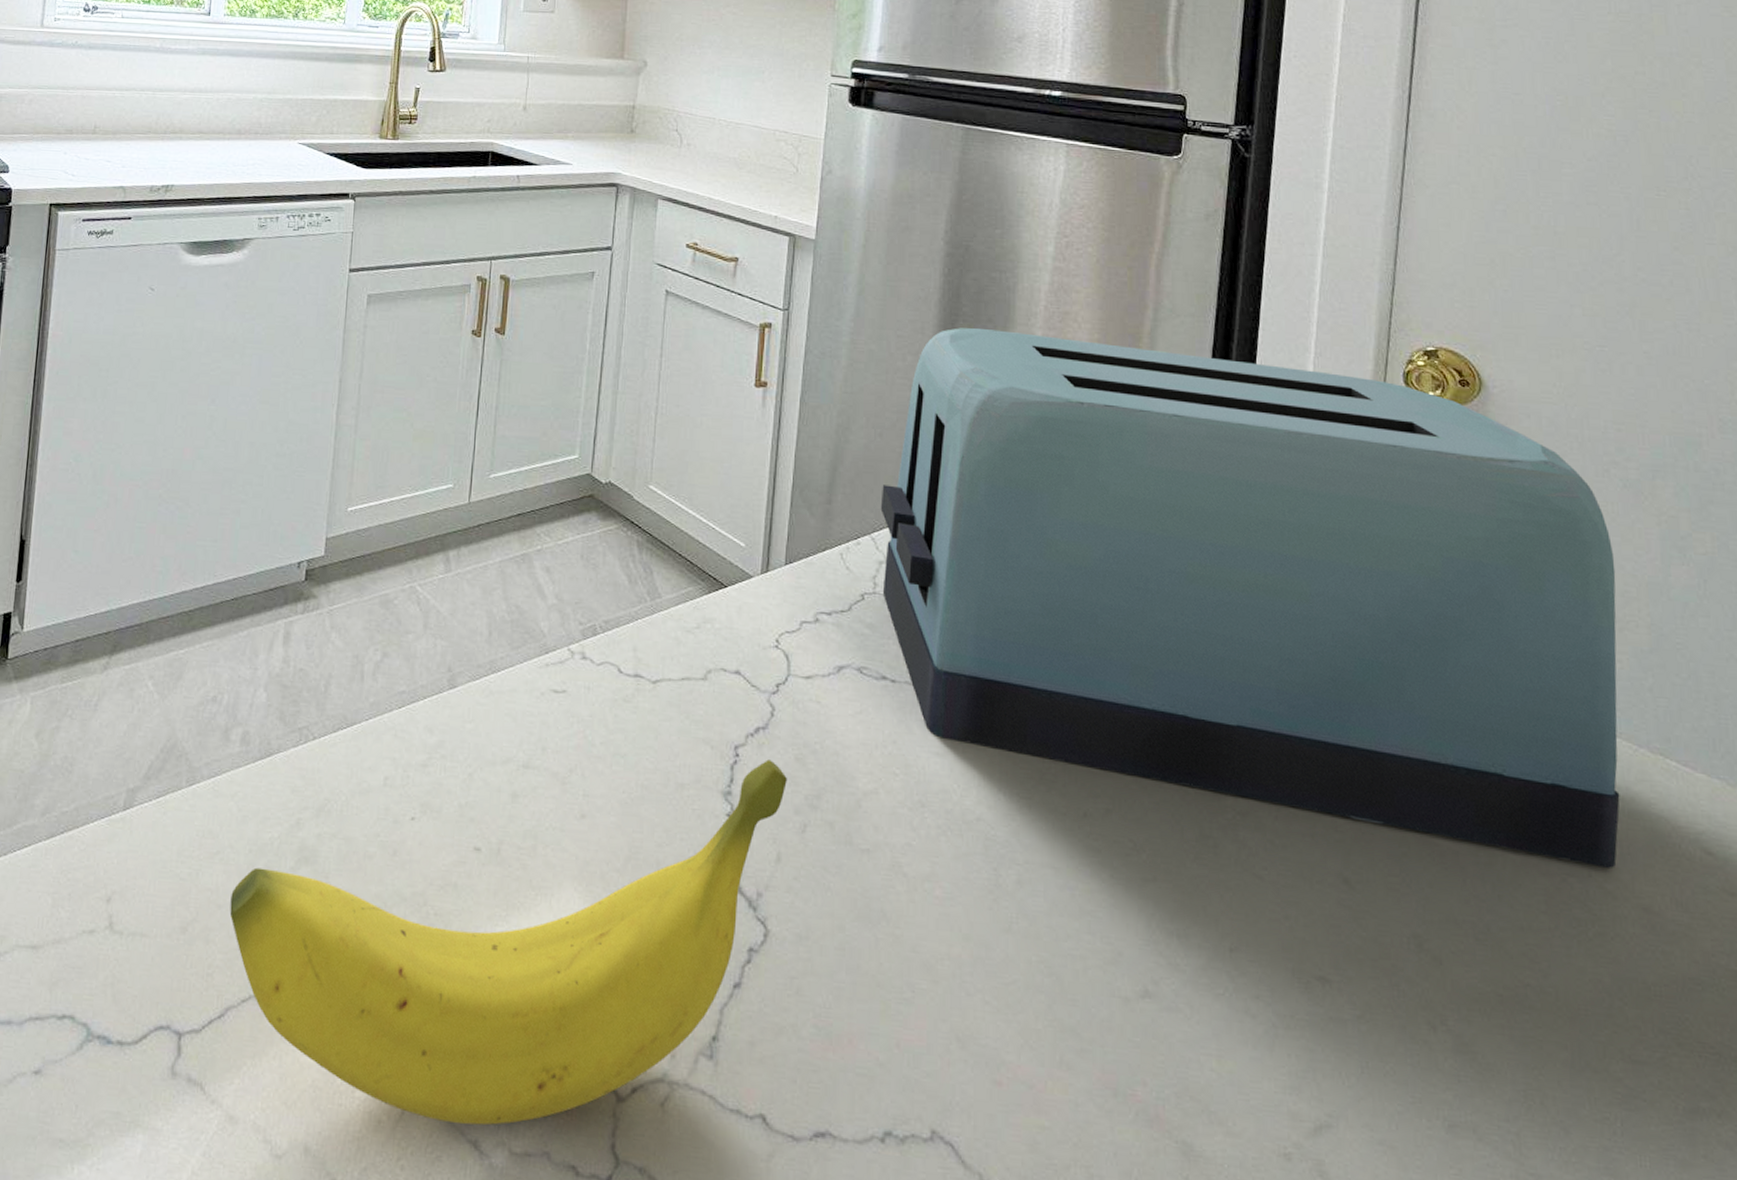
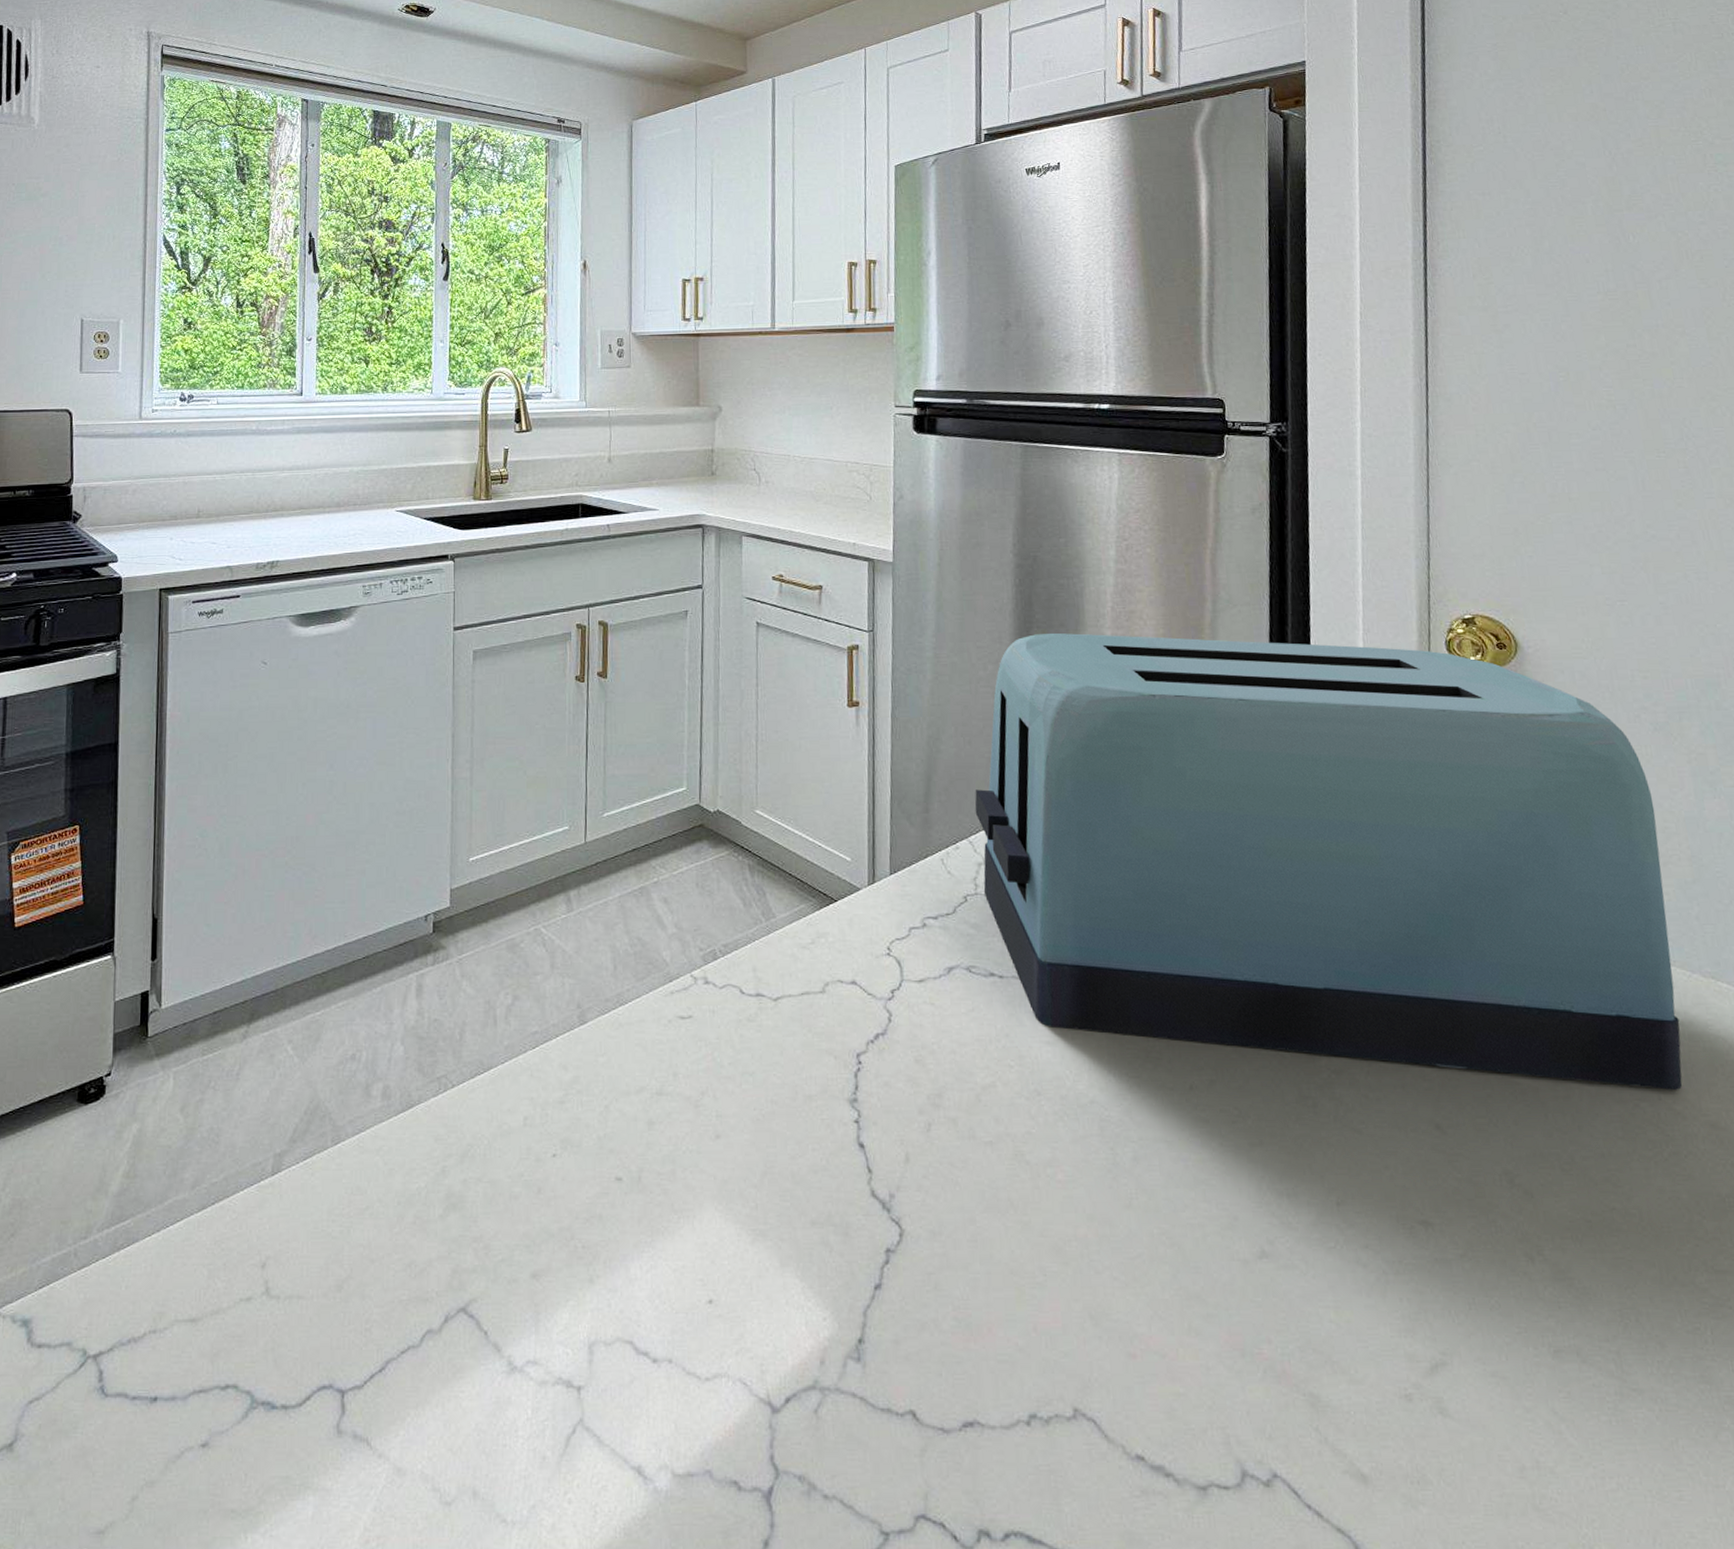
banana: present [229,759,787,1126] -> none [383,1064,909,1452]

